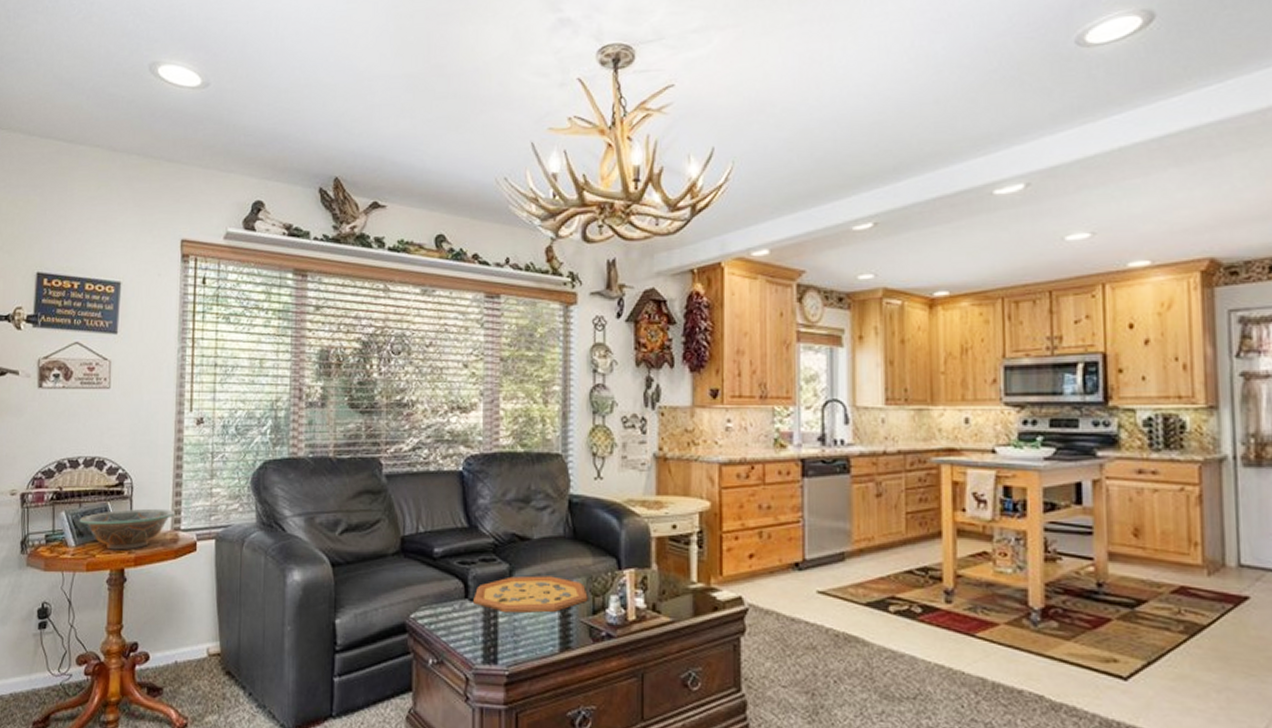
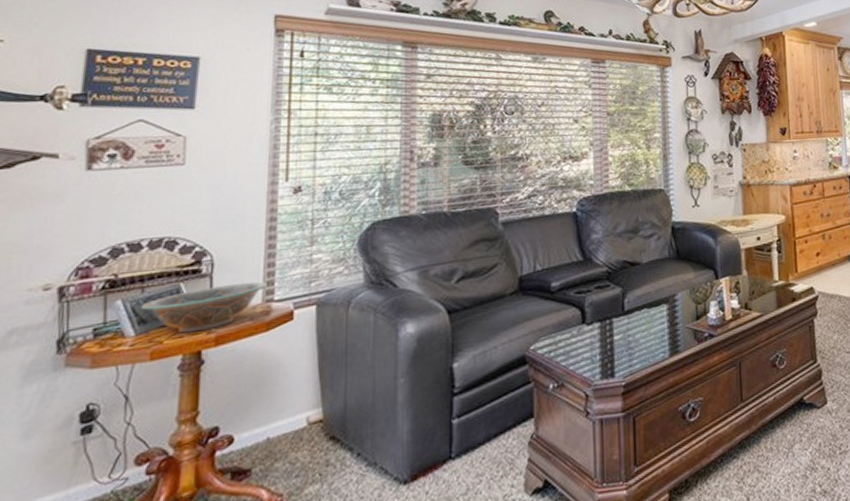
decorative tray: present [473,575,588,614] -> none [590,292,692,331]

